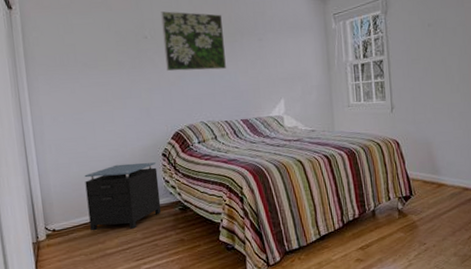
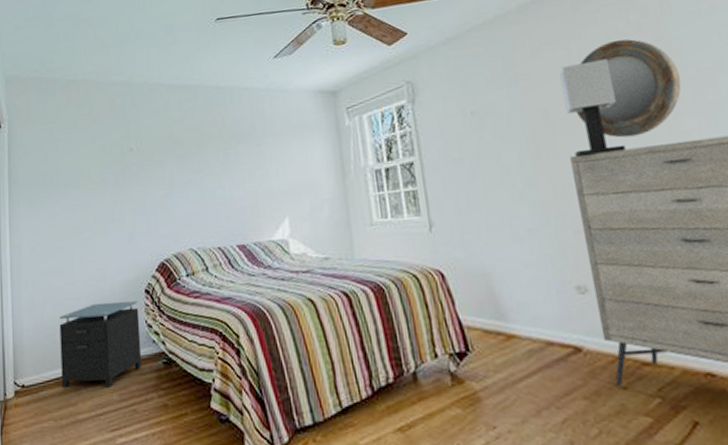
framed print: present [161,11,226,72] -> none [148,117,219,189]

